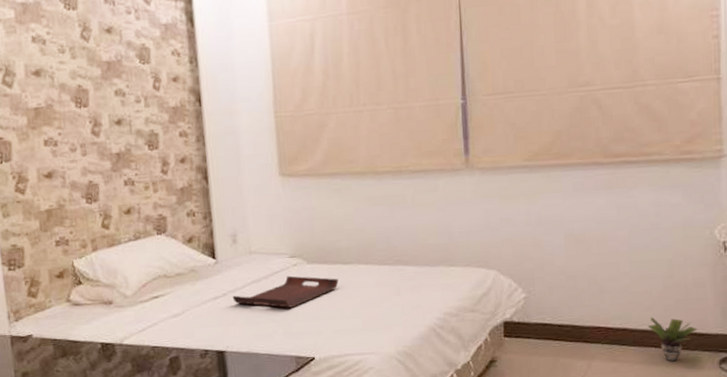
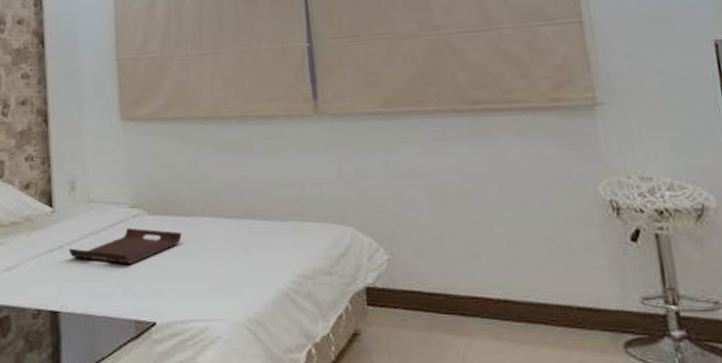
potted plant: present [647,317,698,362] -> none [532,287,594,343]

